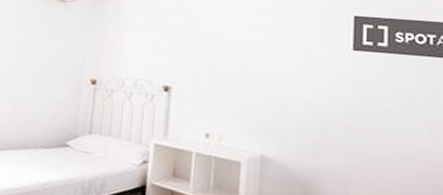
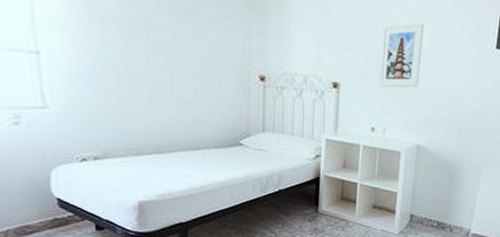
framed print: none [213,26,263,92] -> present [378,22,424,88]

